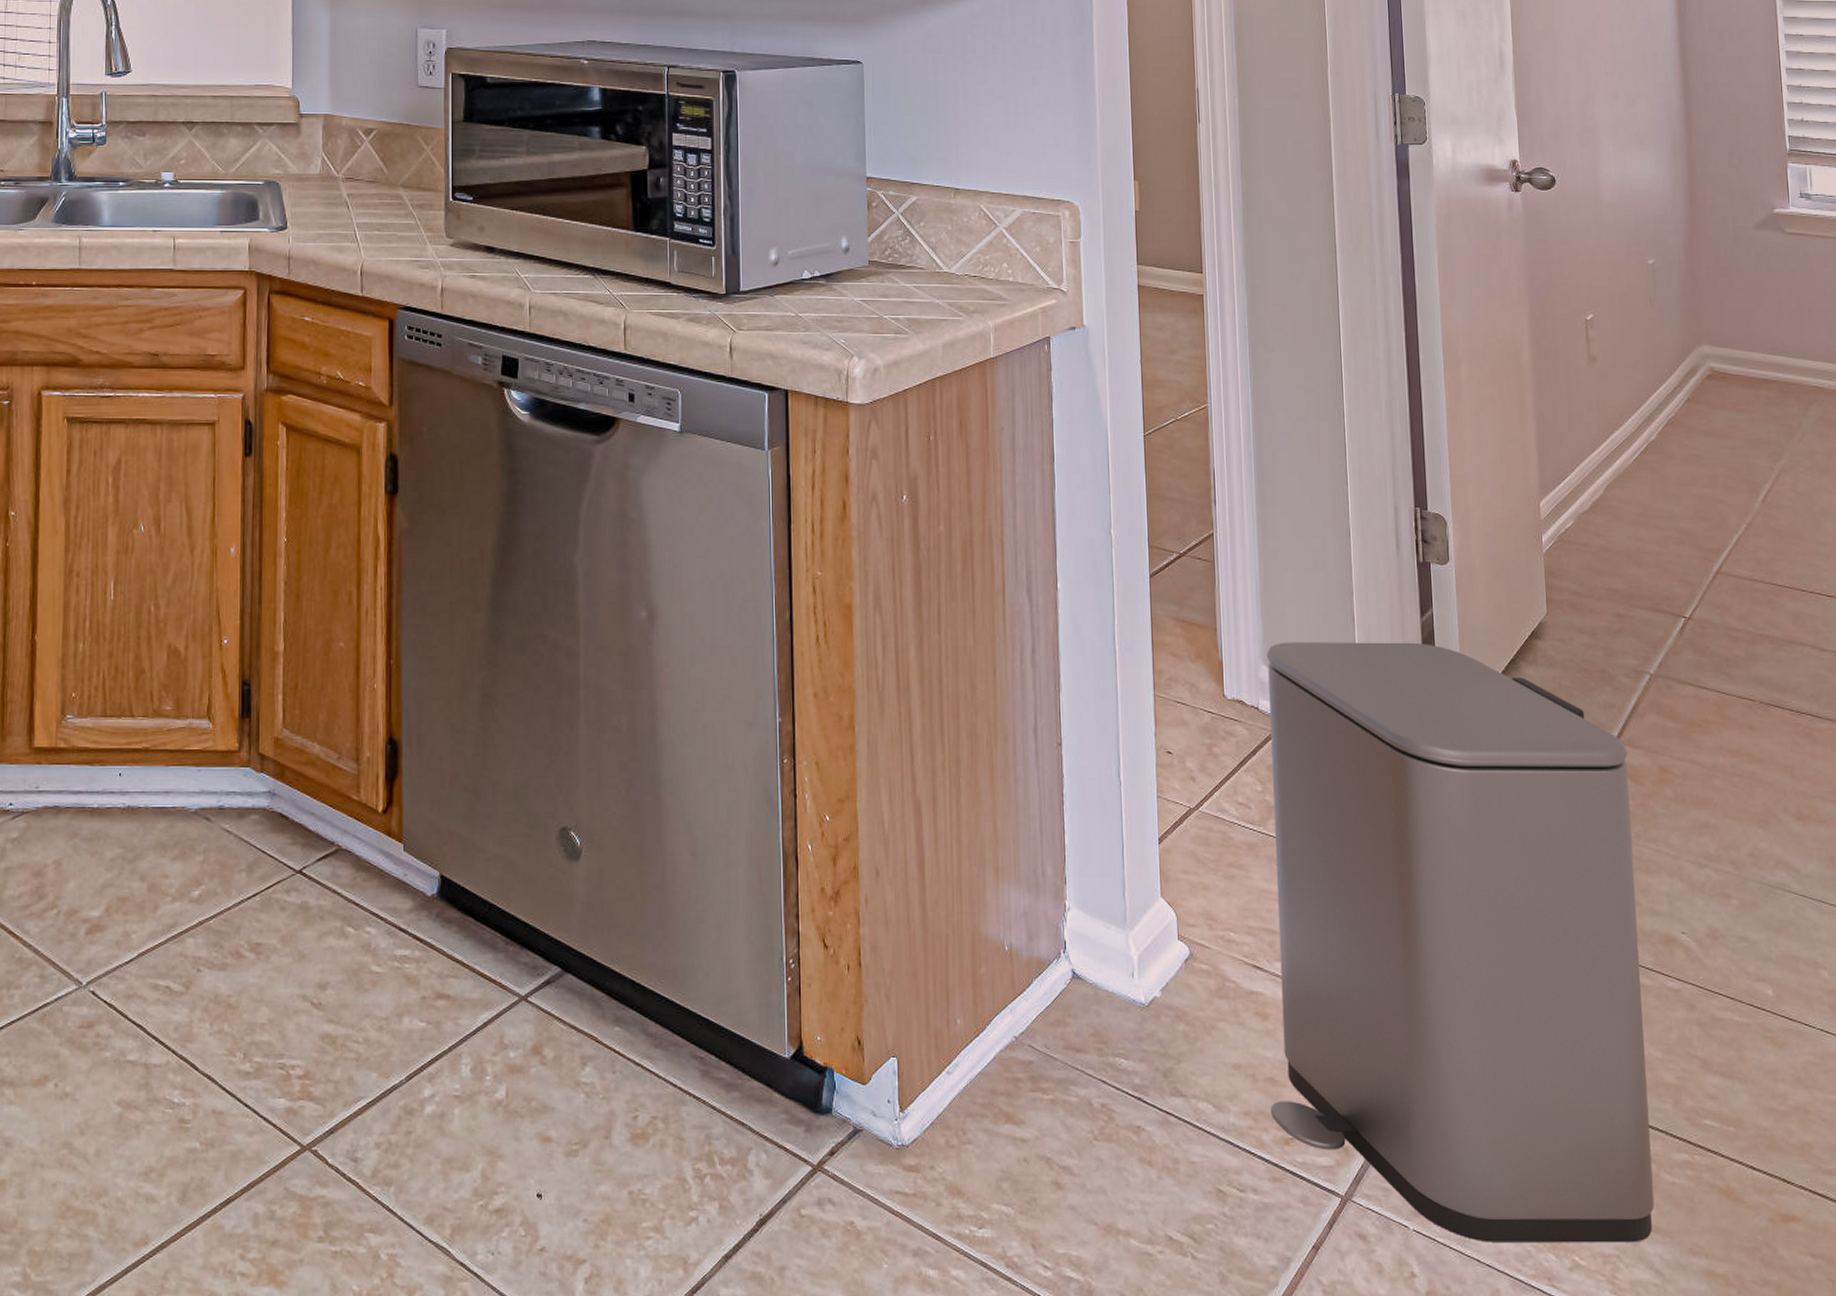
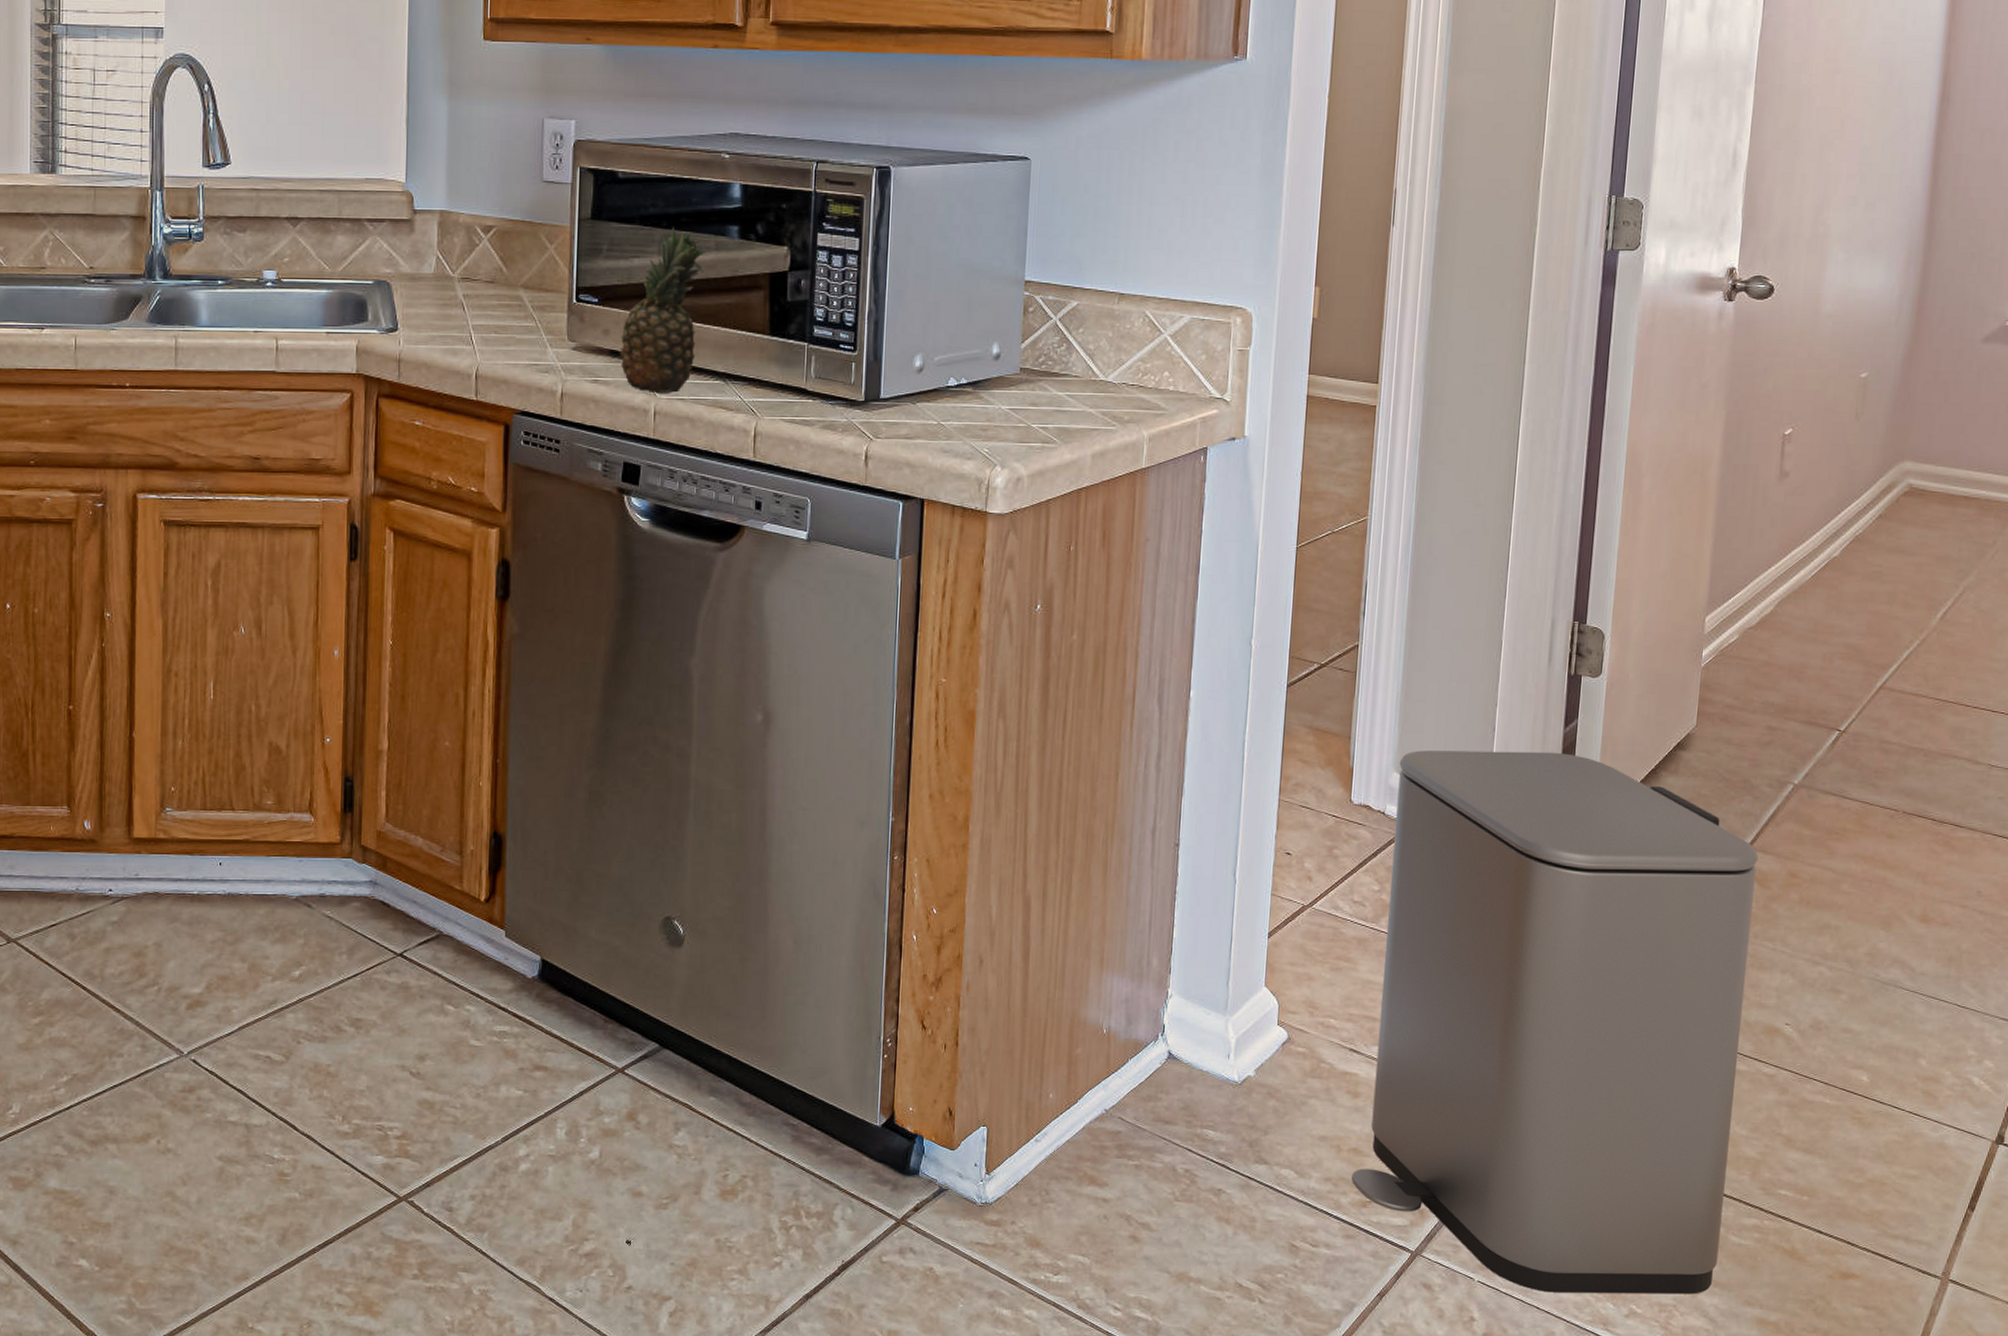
fruit: none [495,129,572,288] -> present [620,227,708,394]

